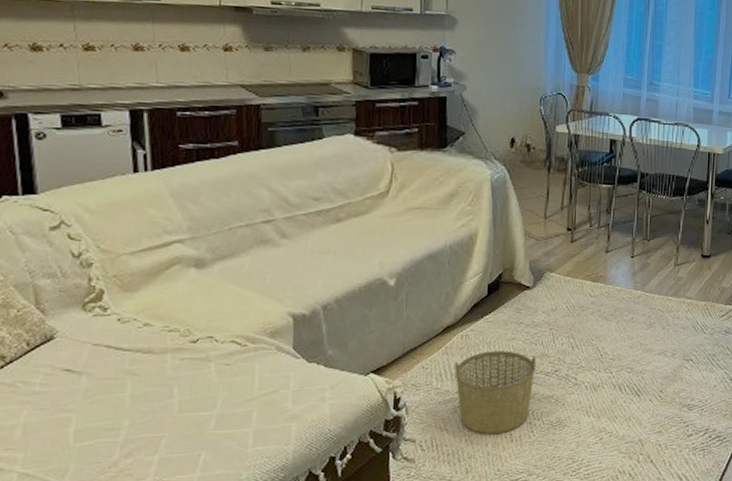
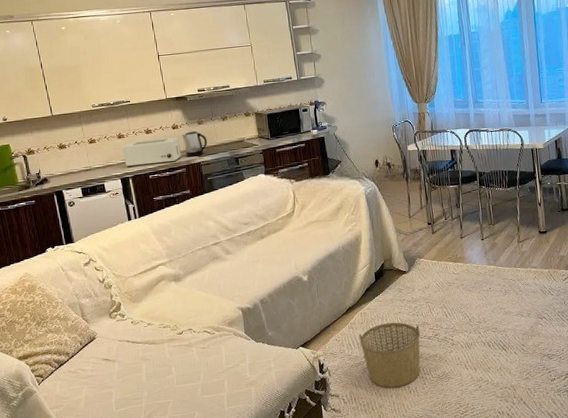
toaster: none [138,58,233,100] -> present [122,137,182,168]
kettle: none [237,58,276,96] -> present [182,131,208,157]

